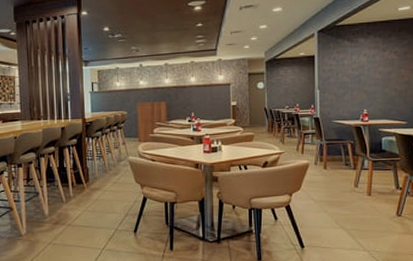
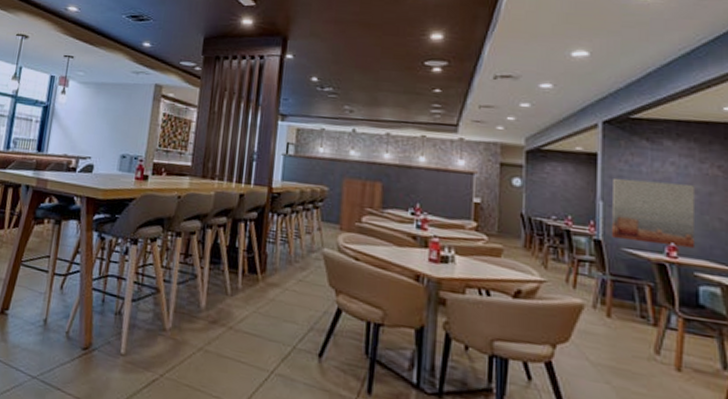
wall art: none [325,69,380,115] -> present [610,177,696,249]

